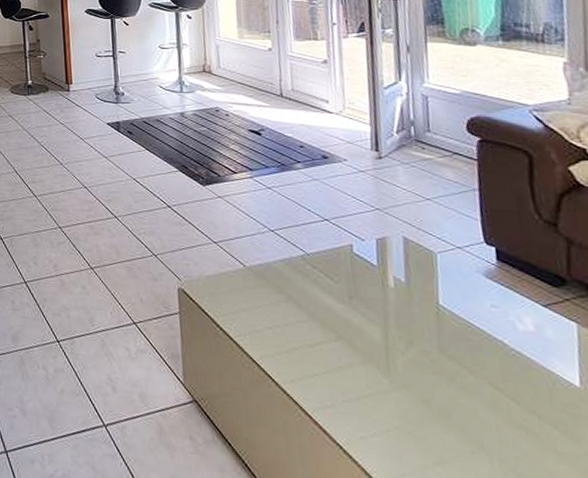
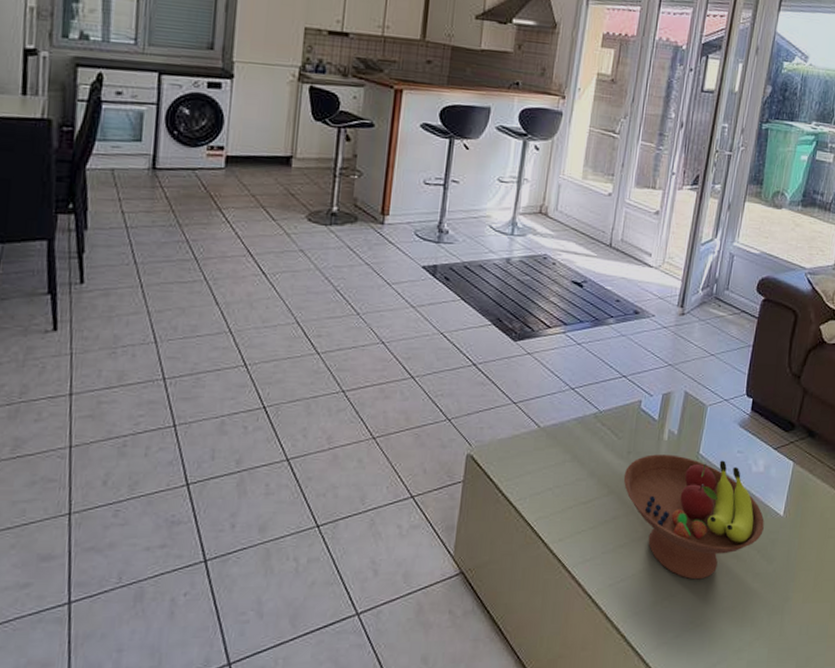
fruit bowl: none [350,301,556,449] -> present [623,454,765,580]

